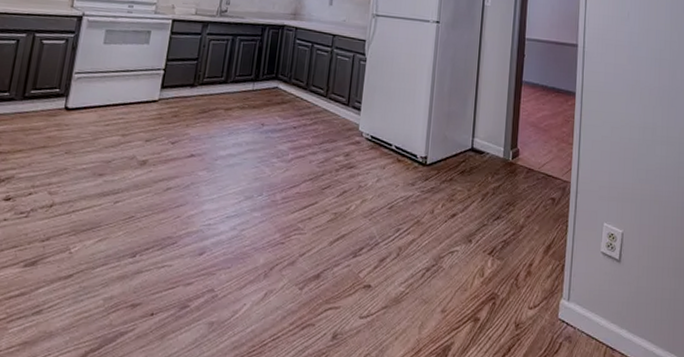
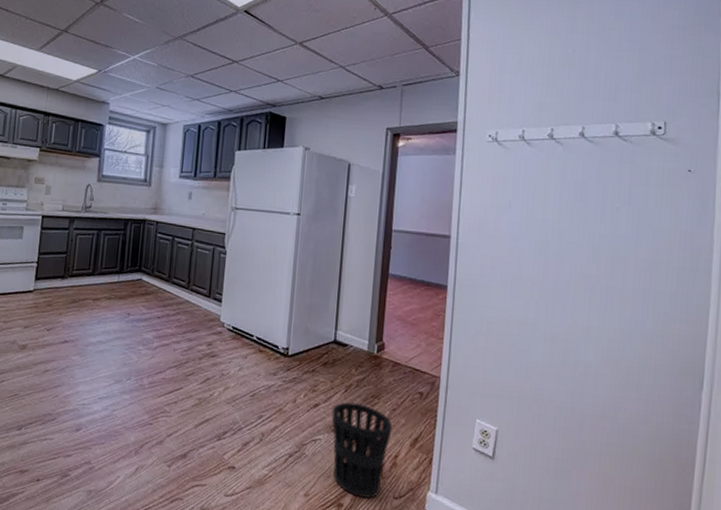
wastebasket: none [468,211,527,310] -> present [331,402,393,498]

